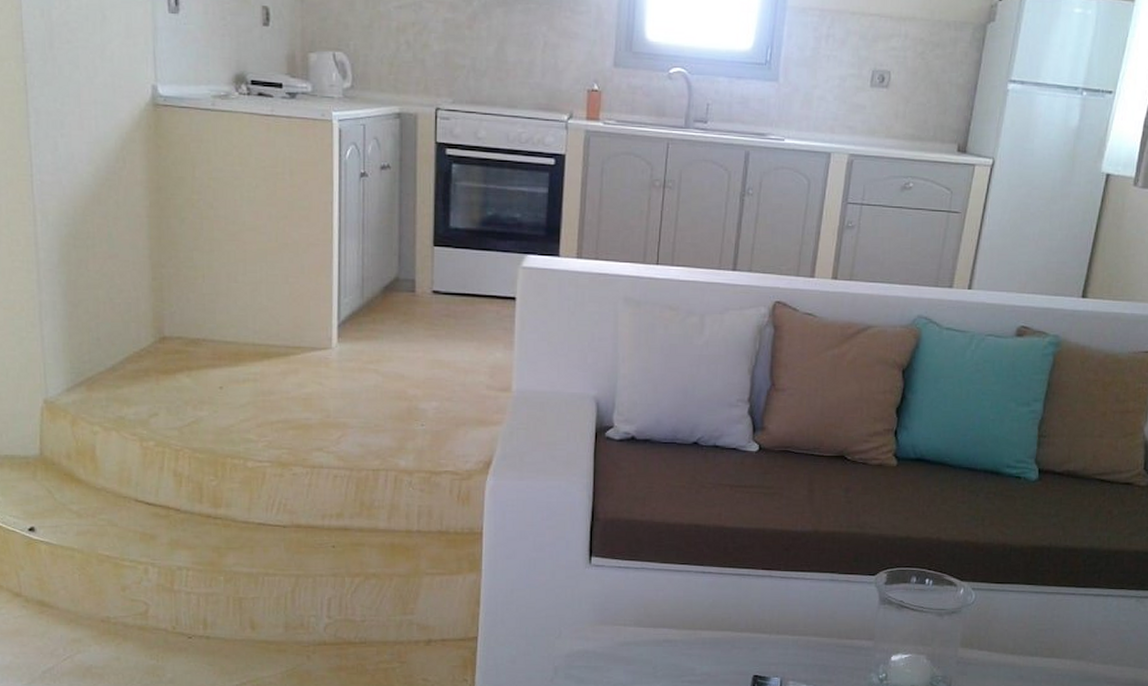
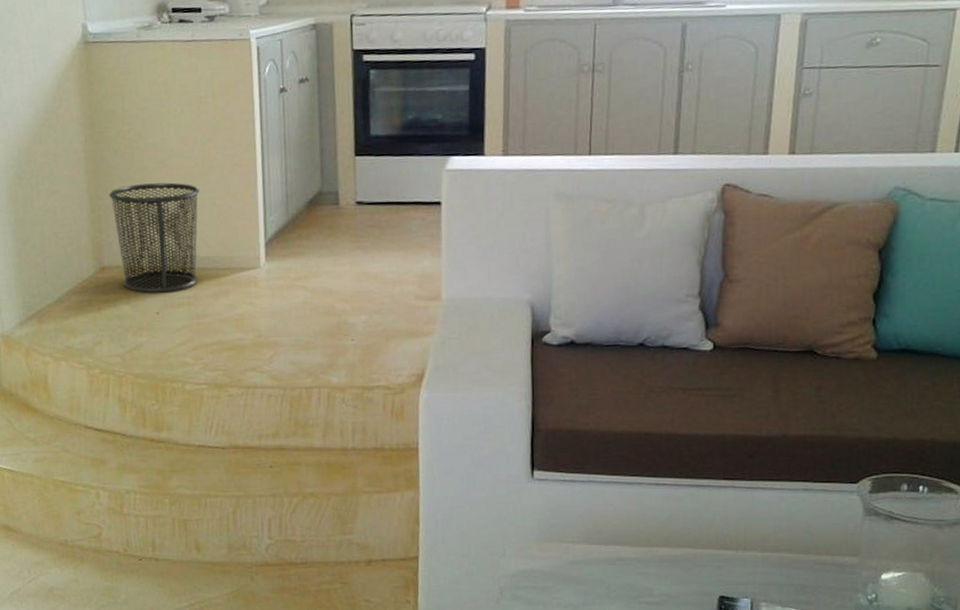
trash can: none [174,255,272,367] -> present [109,182,200,293]

